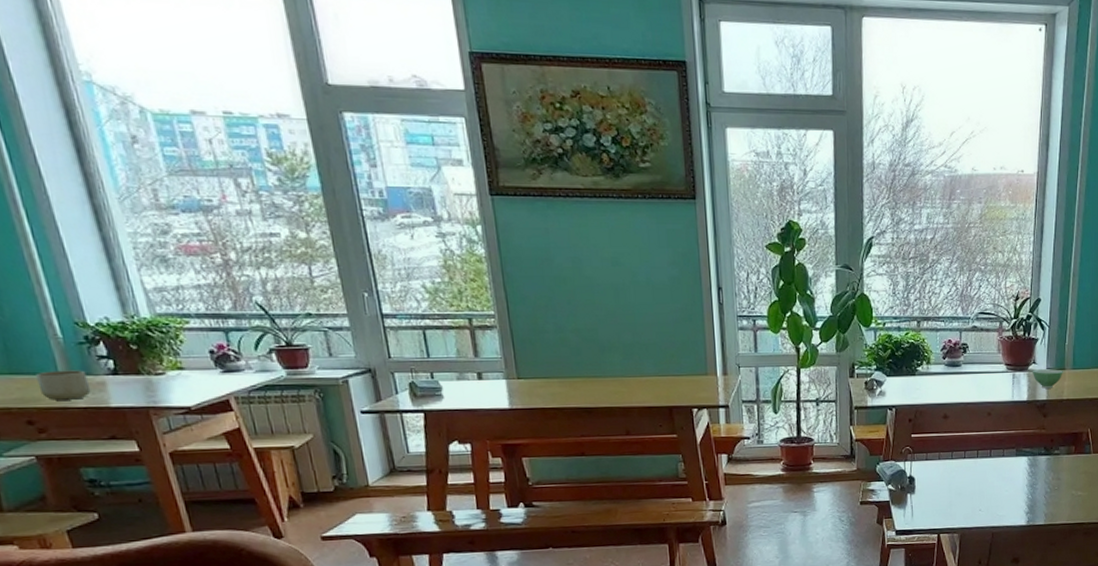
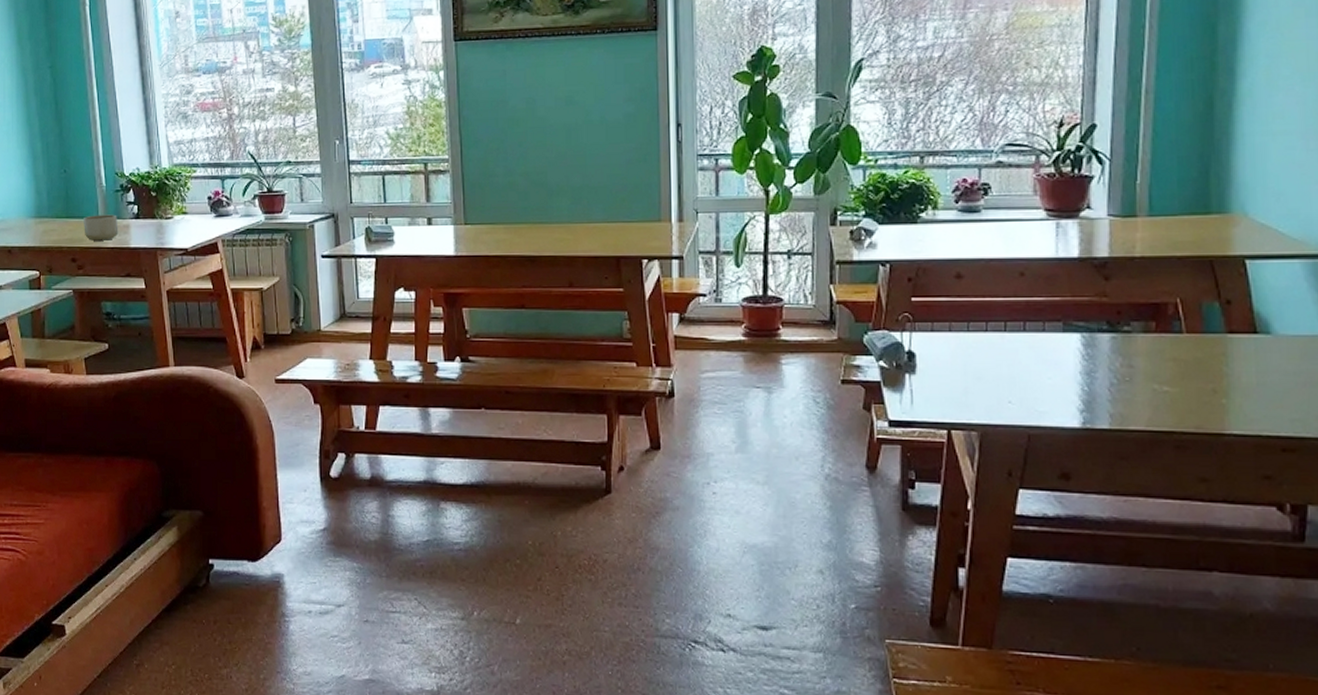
bowl: present [1032,369,1063,389] -> none [1085,216,1134,242]

